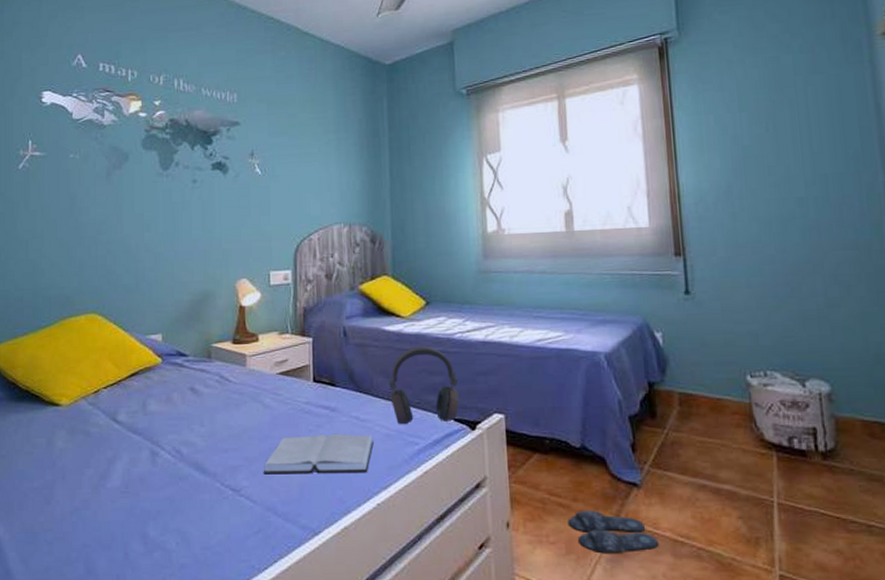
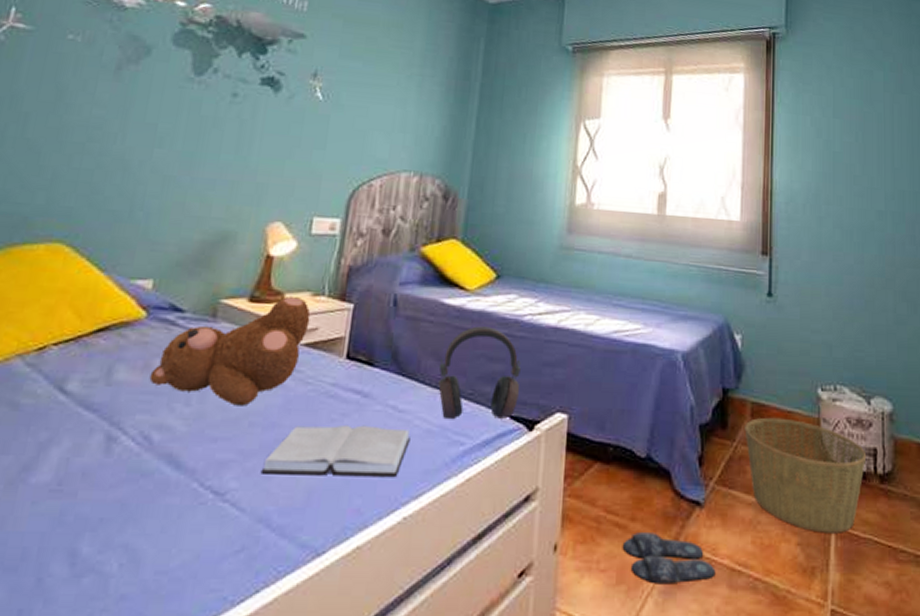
teddy bear: none [172,336,281,424] -> present [149,295,311,406]
basket: none [674,405,806,507] -> present [744,417,867,533]

